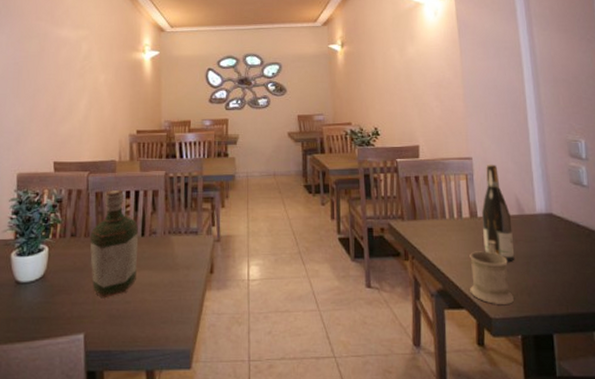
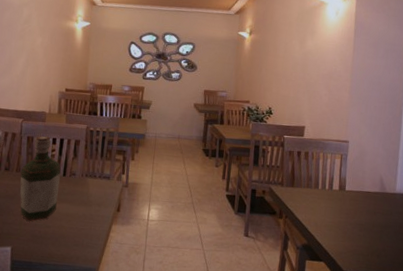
mug: present [469,240,514,304] -> none [329,209,365,262]
wine bottle: present [481,164,515,263] -> none [346,148,374,230]

